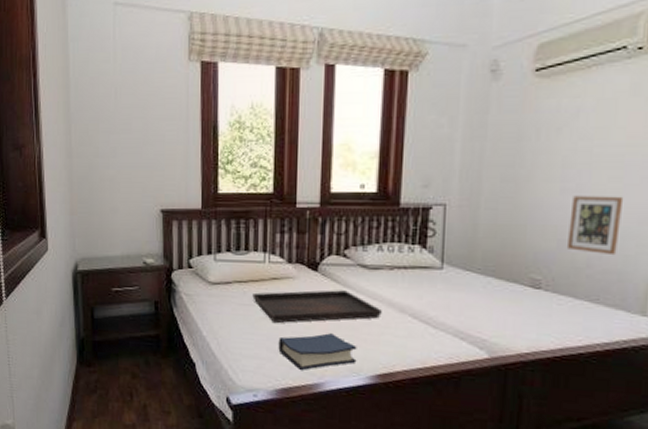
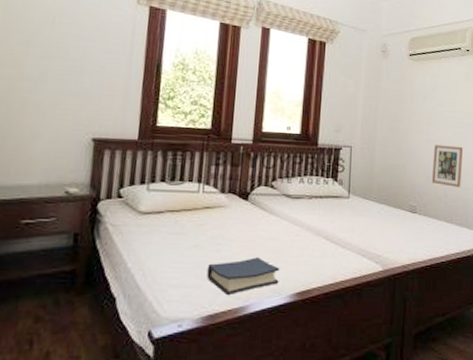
serving tray: present [252,290,382,323] -> none [184,217,302,250]

